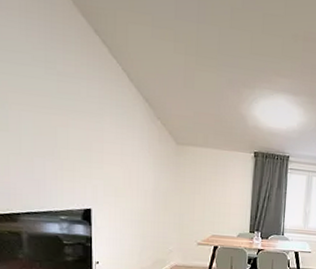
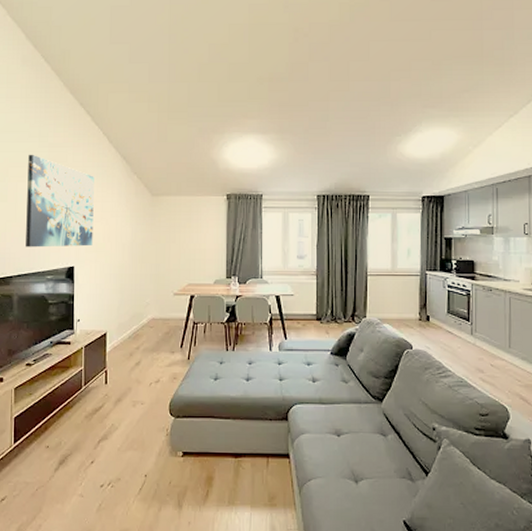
wall art: none [32,80,113,190] -> present [26,154,94,248]

